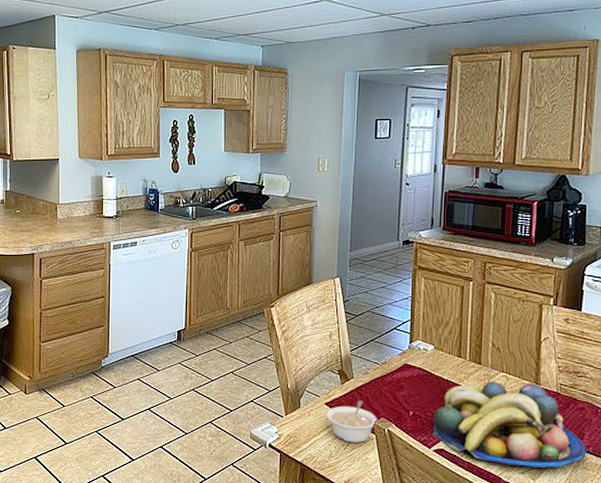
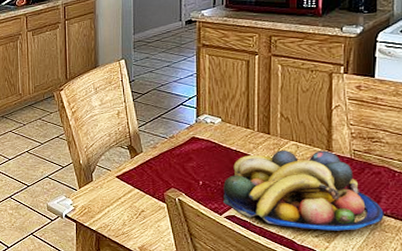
legume: present [327,400,377,443] -> none [118,173,168,211]

